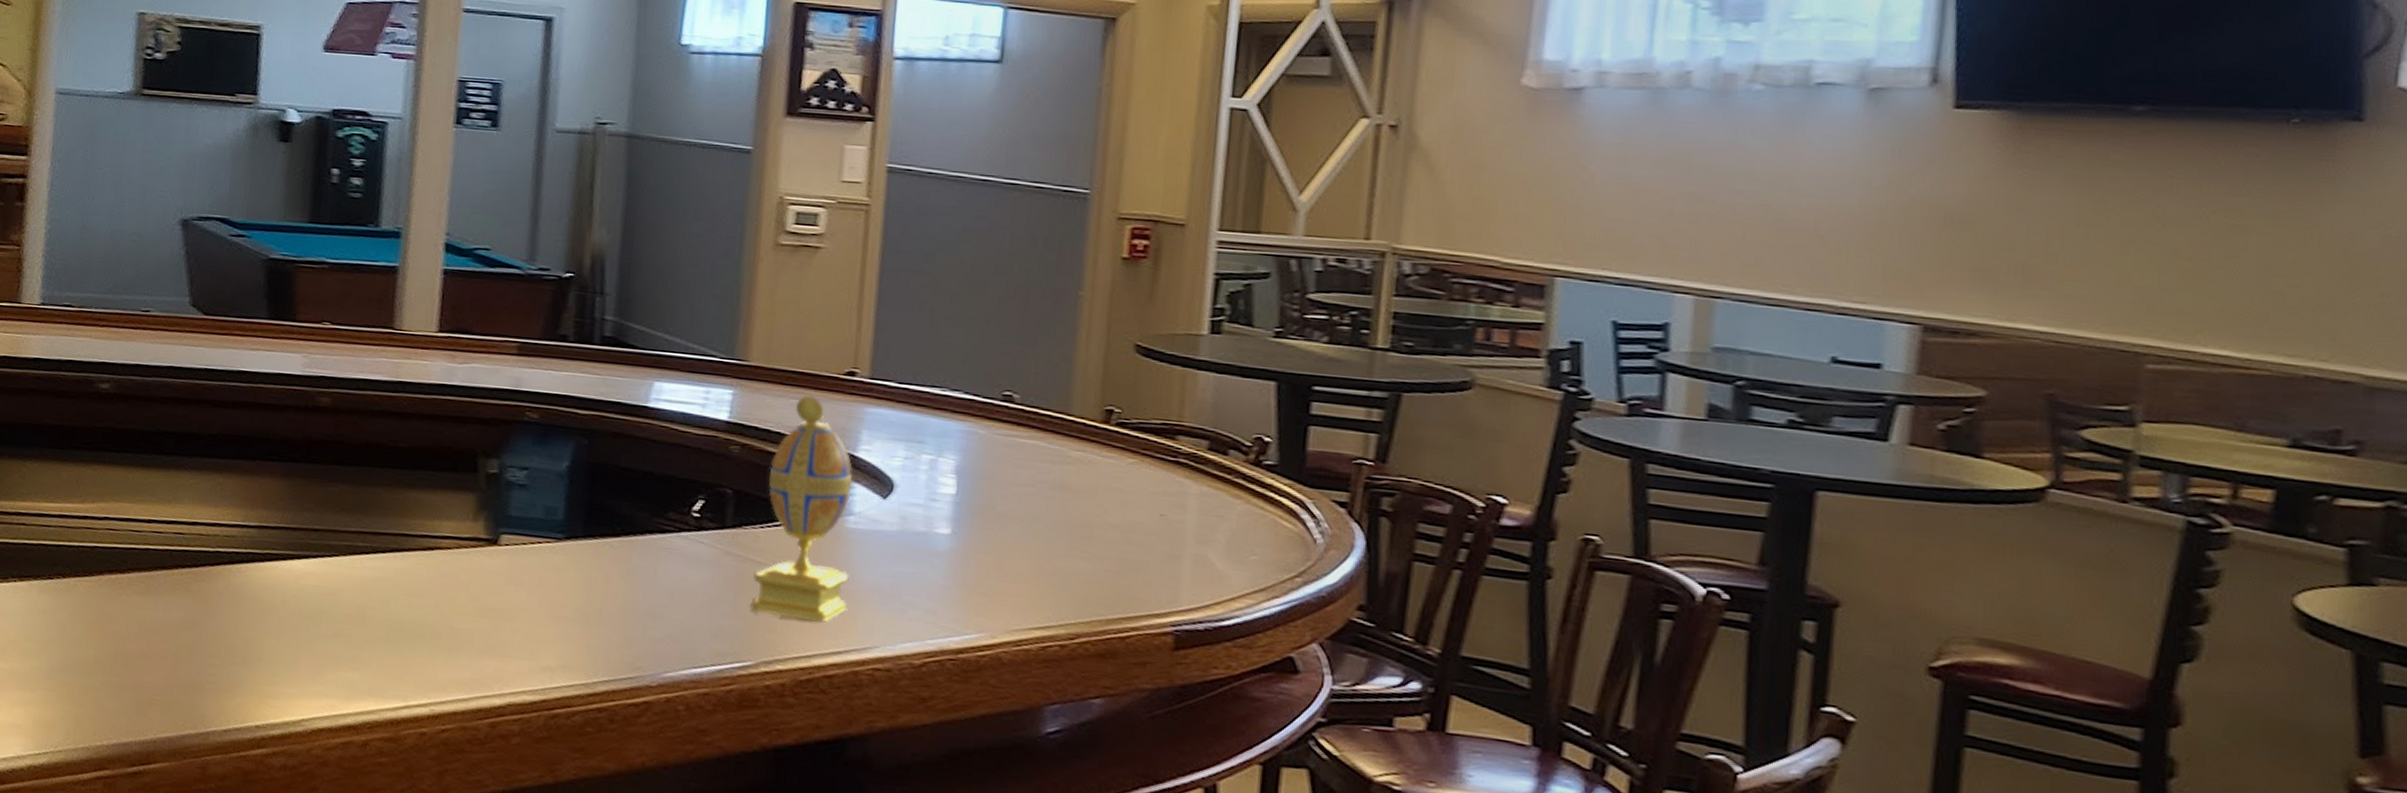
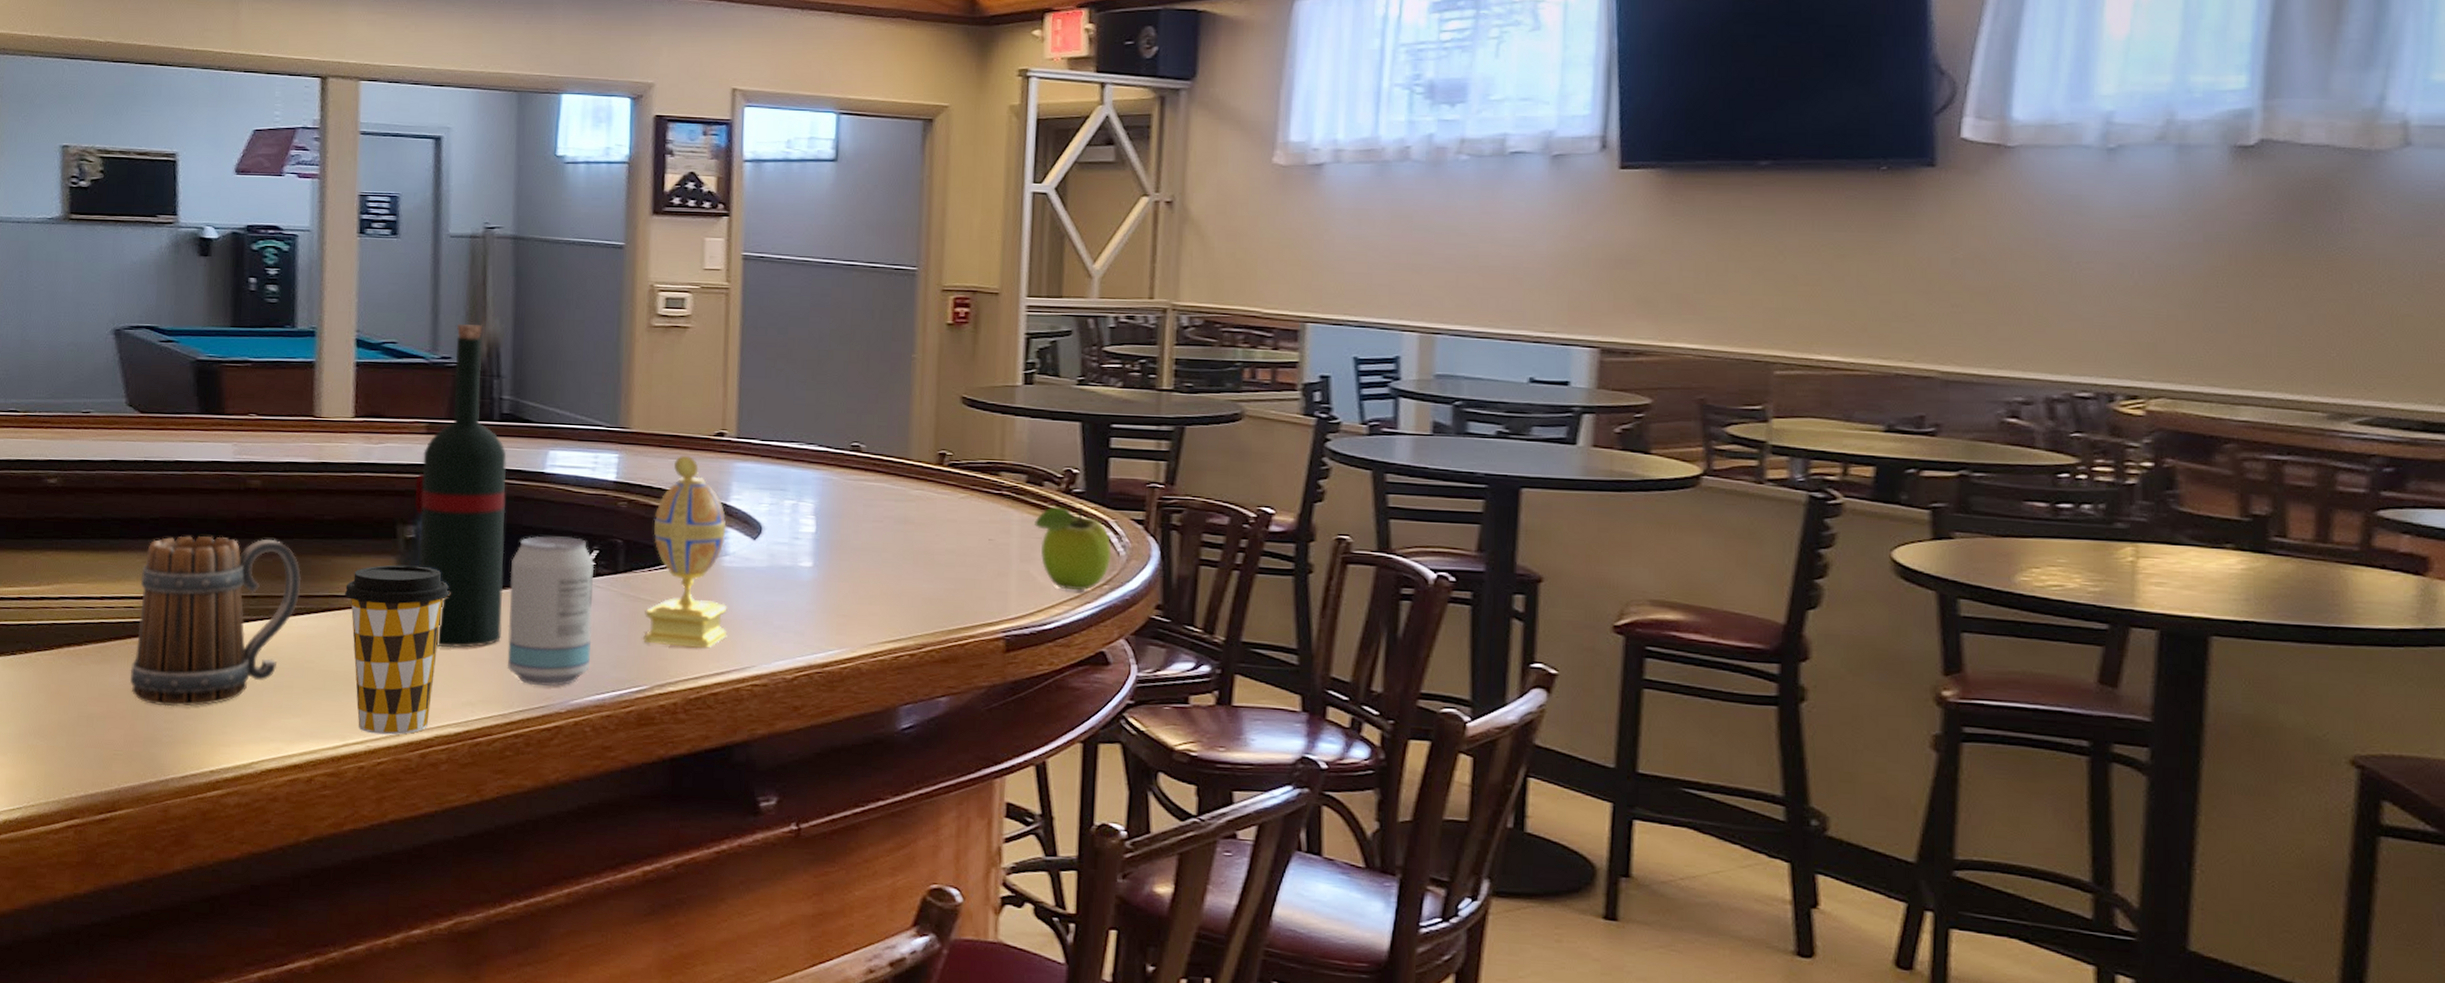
beer mug: none [174,456,369,651] -> present [130,536,302,707]
coffee cup: none [415,502,533,699] -> present [344,564,450,735]
wine bottle: none [499,230,606,604] -> present [414,323,507,648]
beverage can: none [593,479,699,656] -> present [507,536,595,687]
fruit: none [1215,480,1307,582] -> present [1034,506,1112,591]

